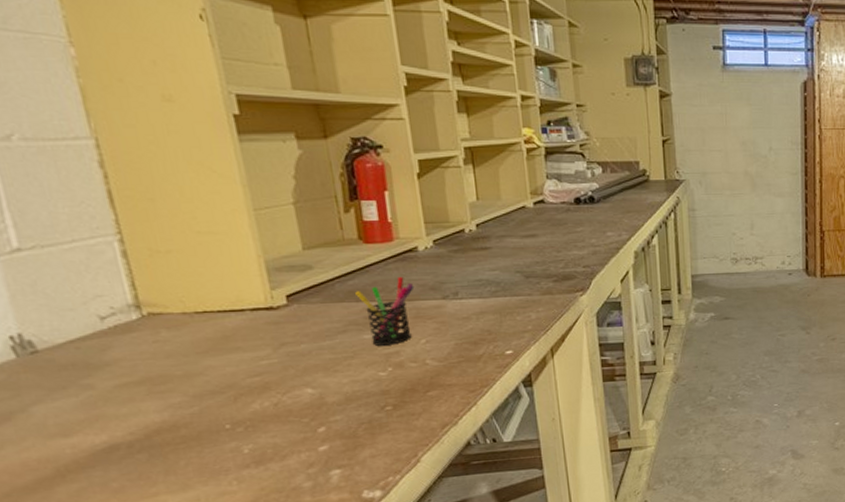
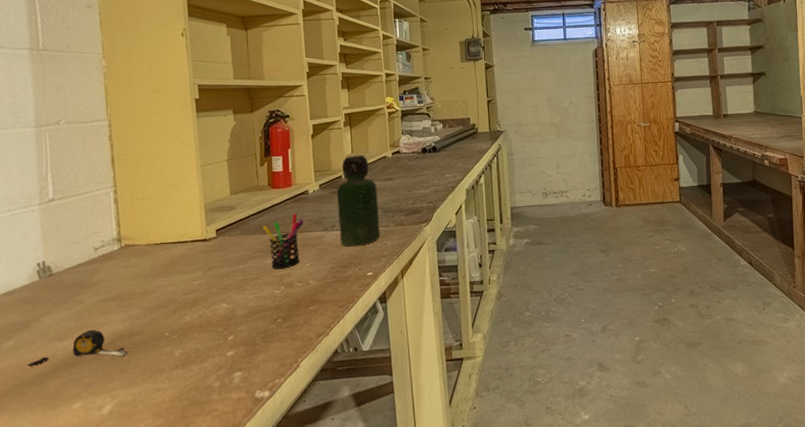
tape measure: none [18,421,173,470] -> present [27,329,128,367]
bottle: none [458,203,522,320] -> present [336,155,381,247]

